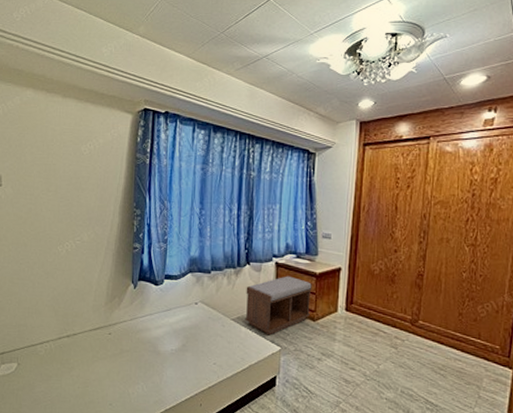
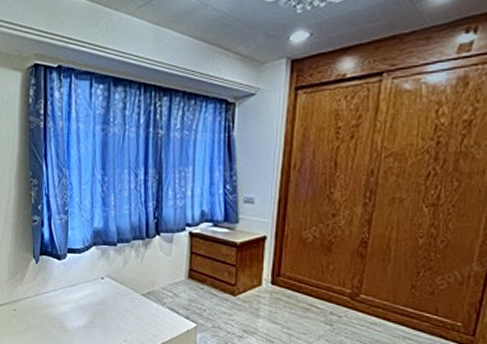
bench: present [245,276,312,336] -> none [156,246,232,312]

